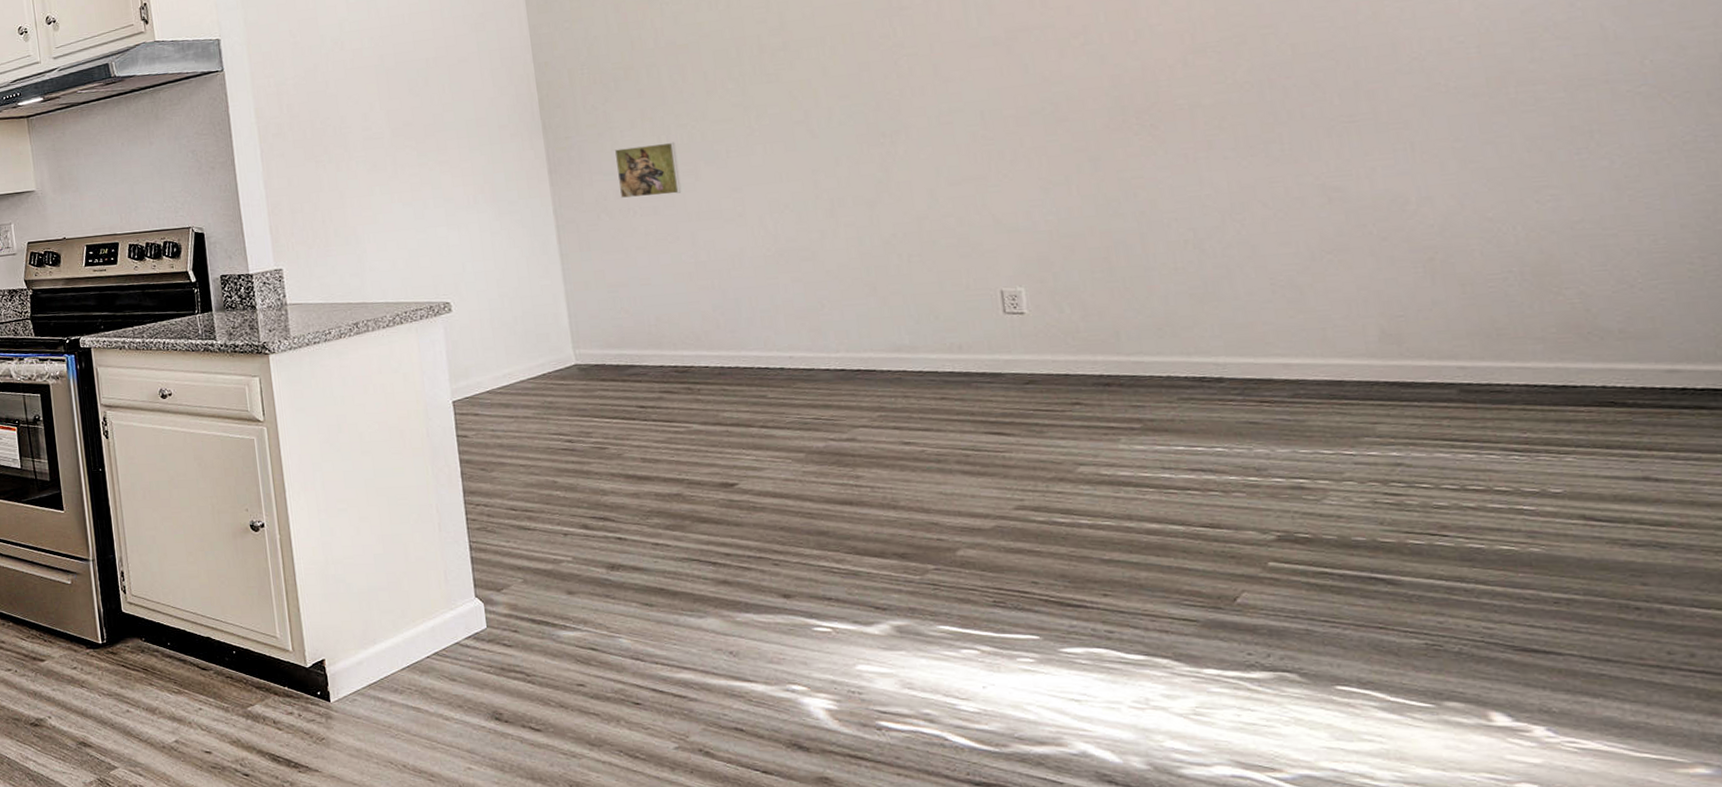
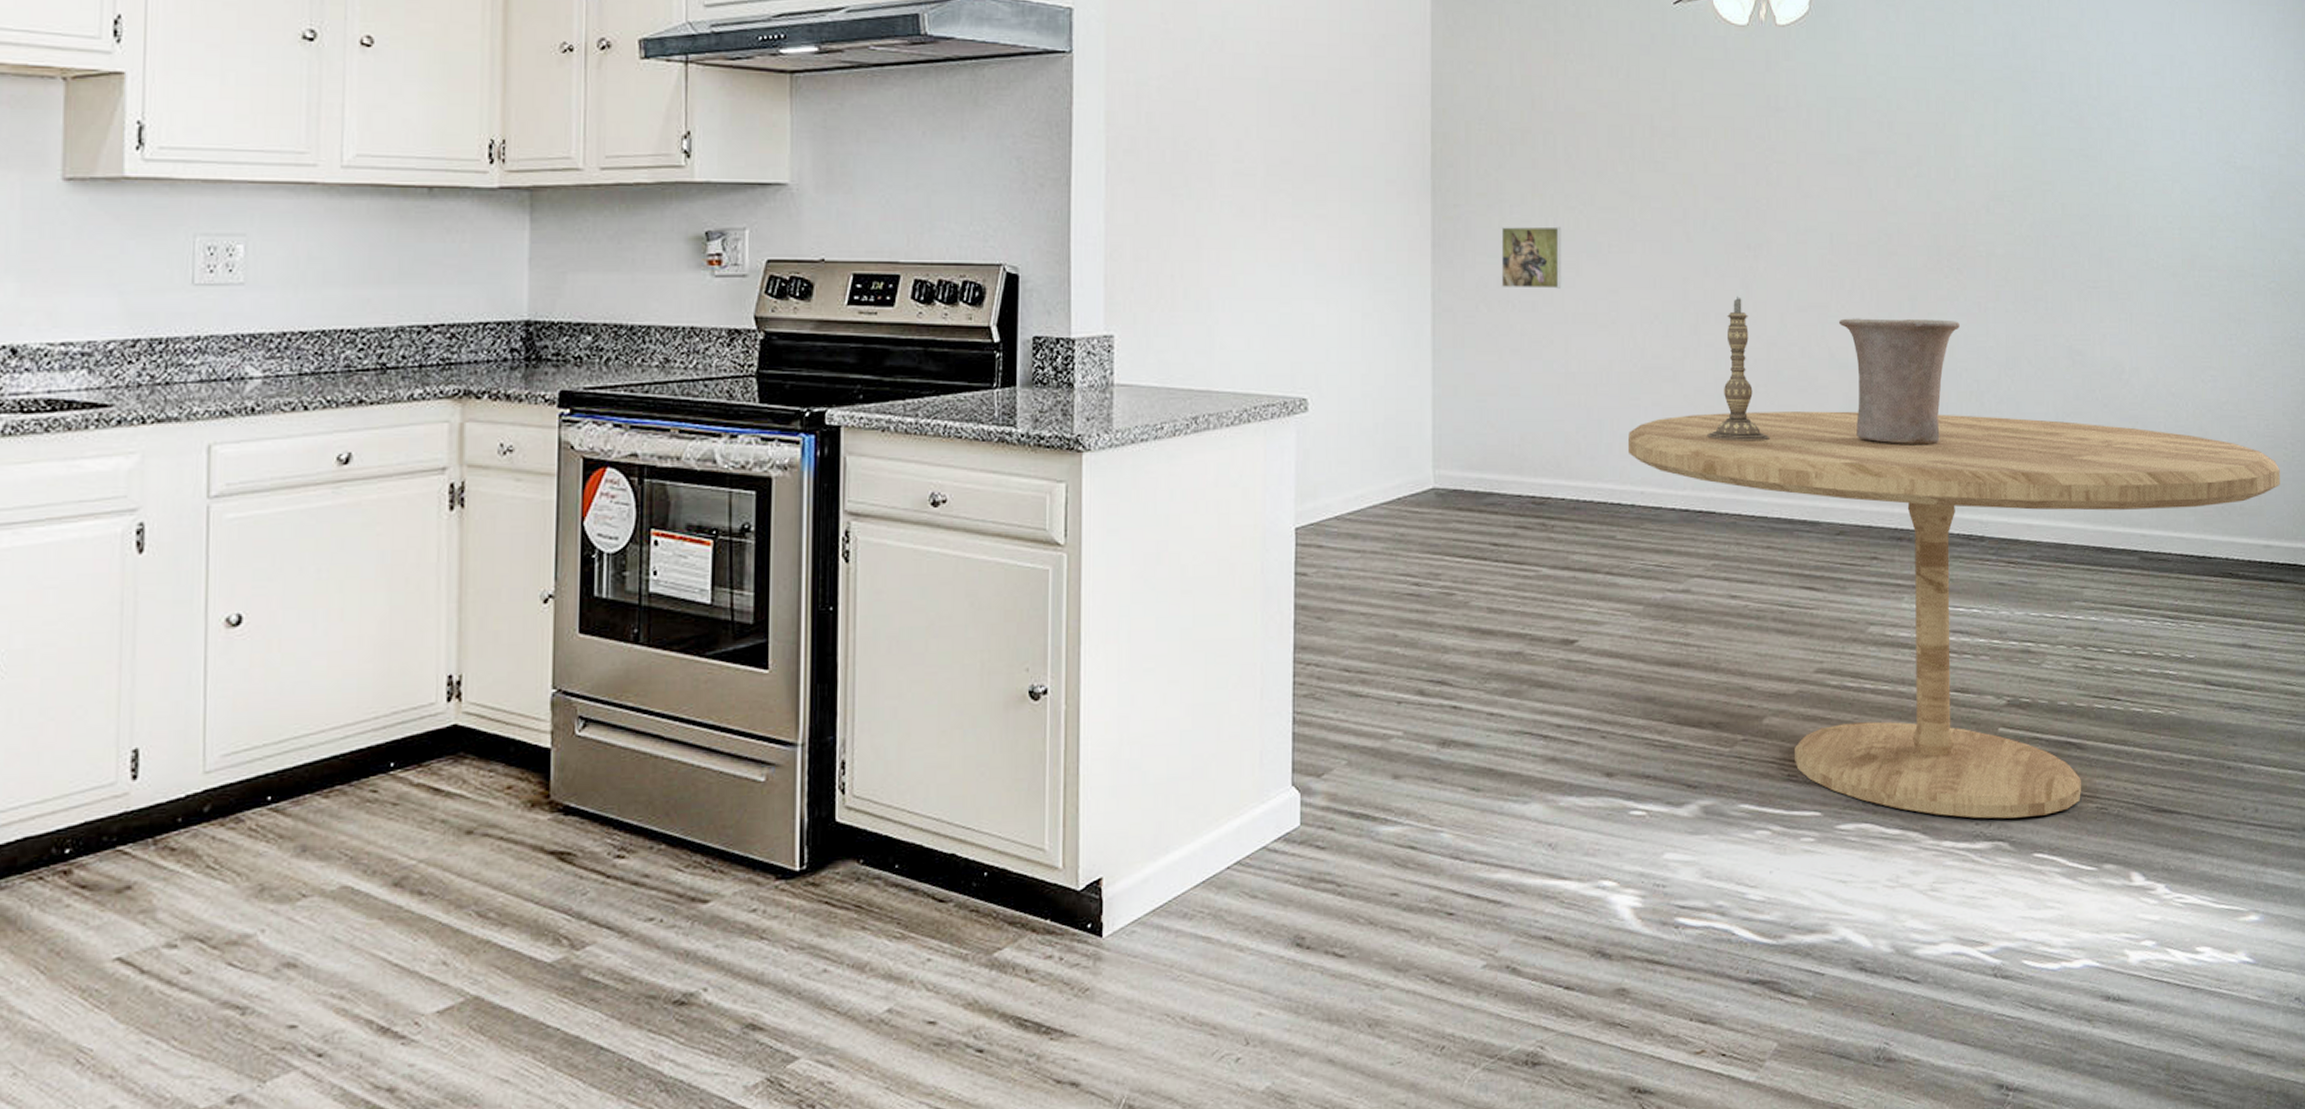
dining table: none [769,258,1687,650] -> present [1629,411,2280,819]
candlestick: none [857,179,931,308] -> present [1707,297,1770,442]
vase: none [1001,174,1161,297] -> present [1838,318,1960,445]

